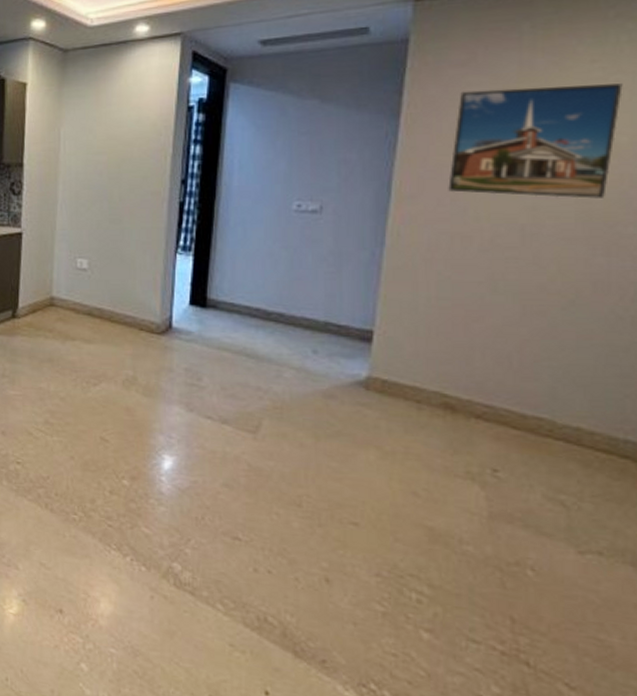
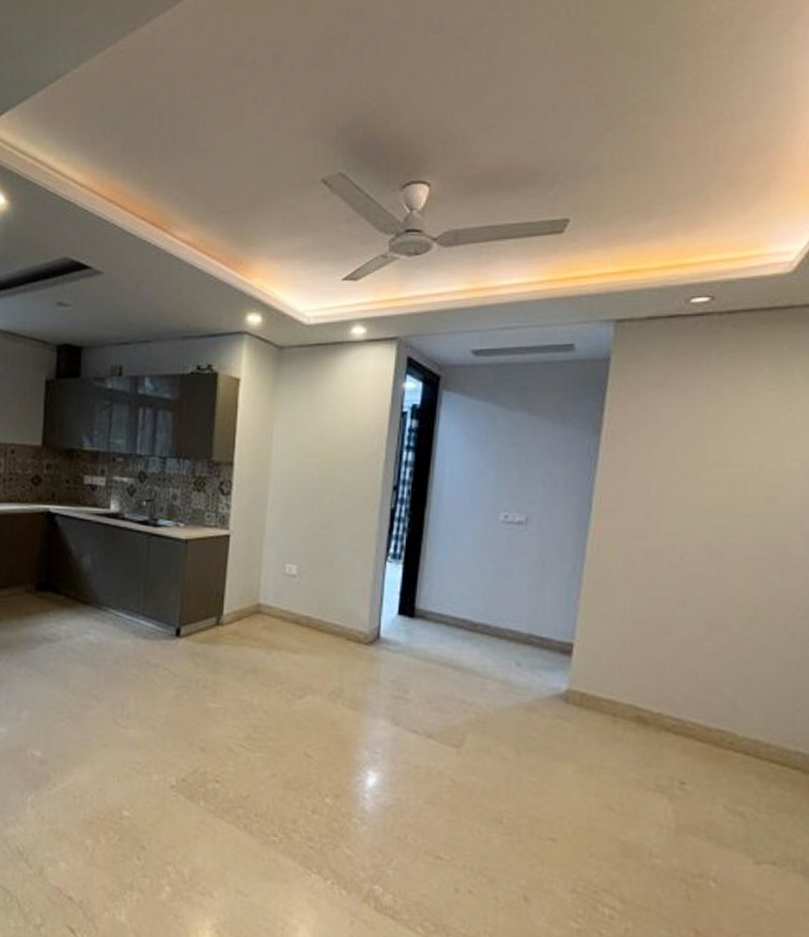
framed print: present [448,83,623,199] -> none [643,411,796,520]

